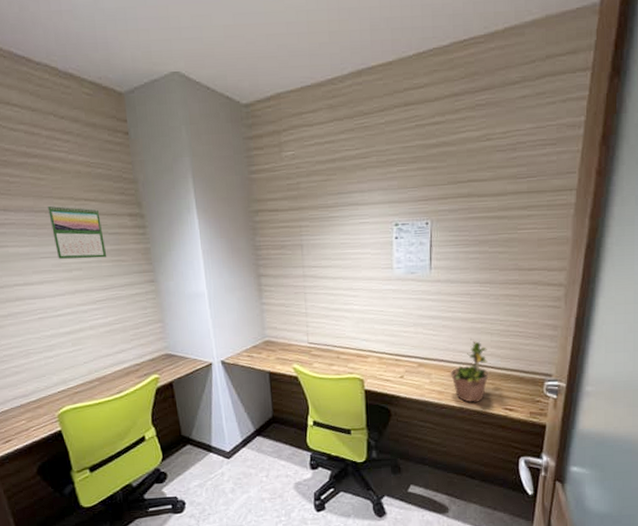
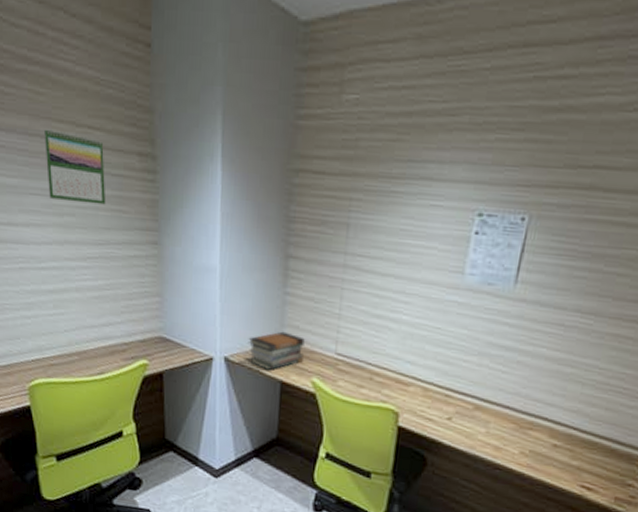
book stack: none [238,333,284,365] -> present [248,331,305,370]
potted plant: present [450,339,489,403] -> none [514,386,573,471]

